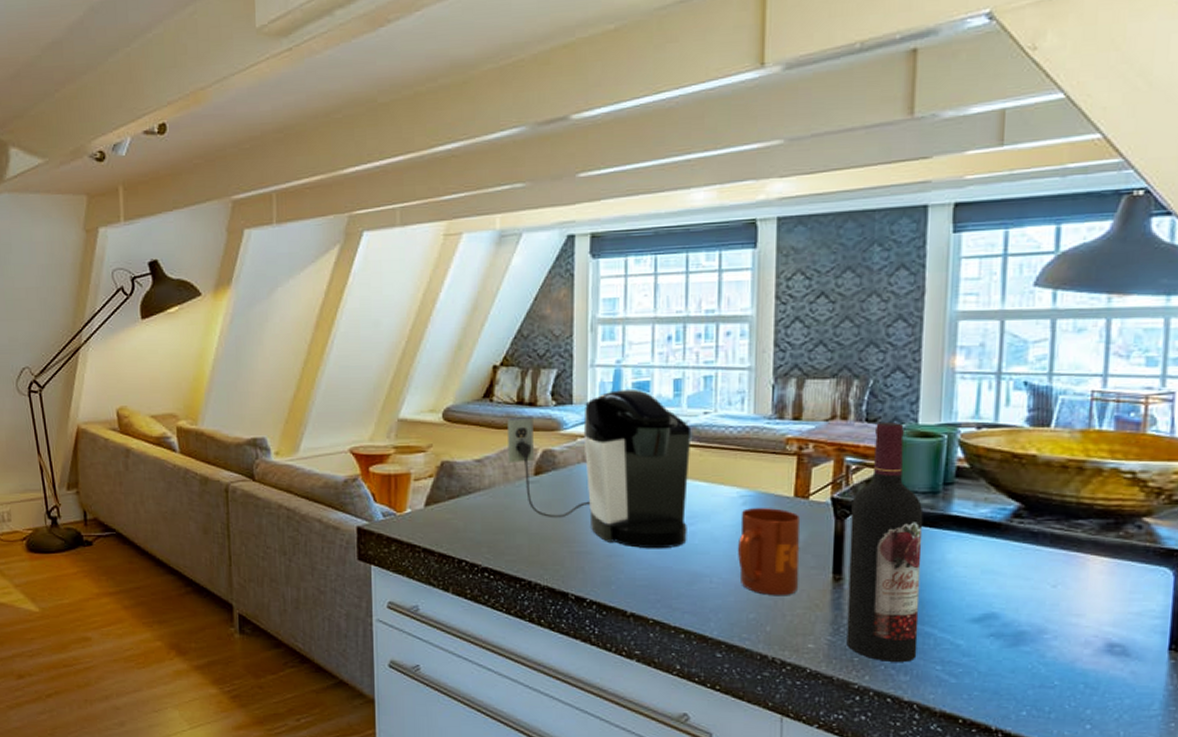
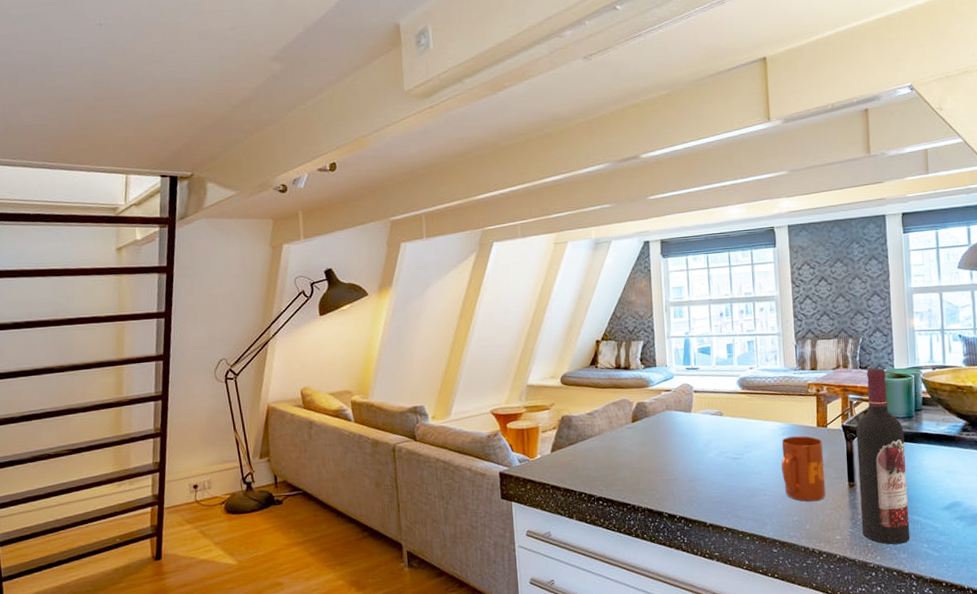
coffee maker: present [508,390,692,549] -> none [609,353,746,473]

